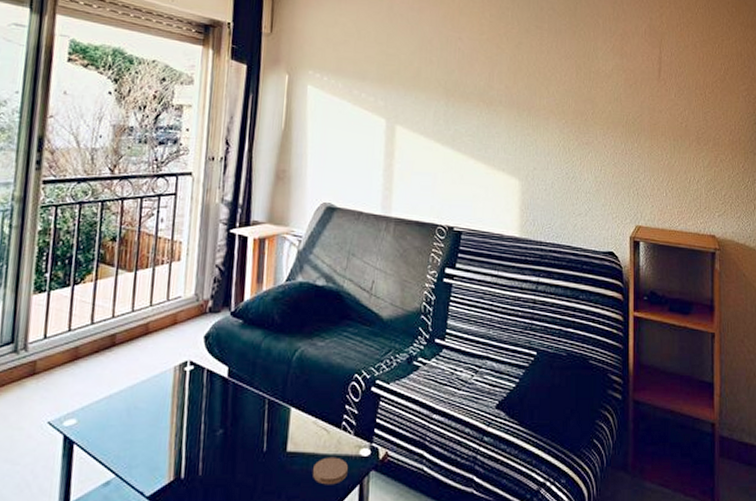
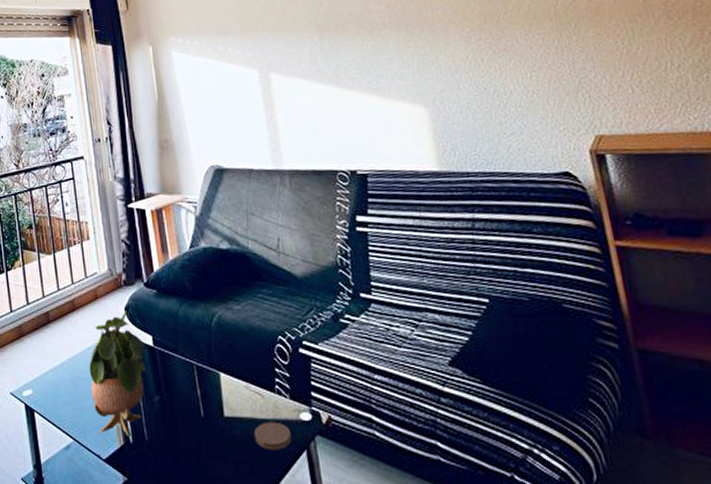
potted plant: none [146,340,219,472] -> present [89,311,147,437]

